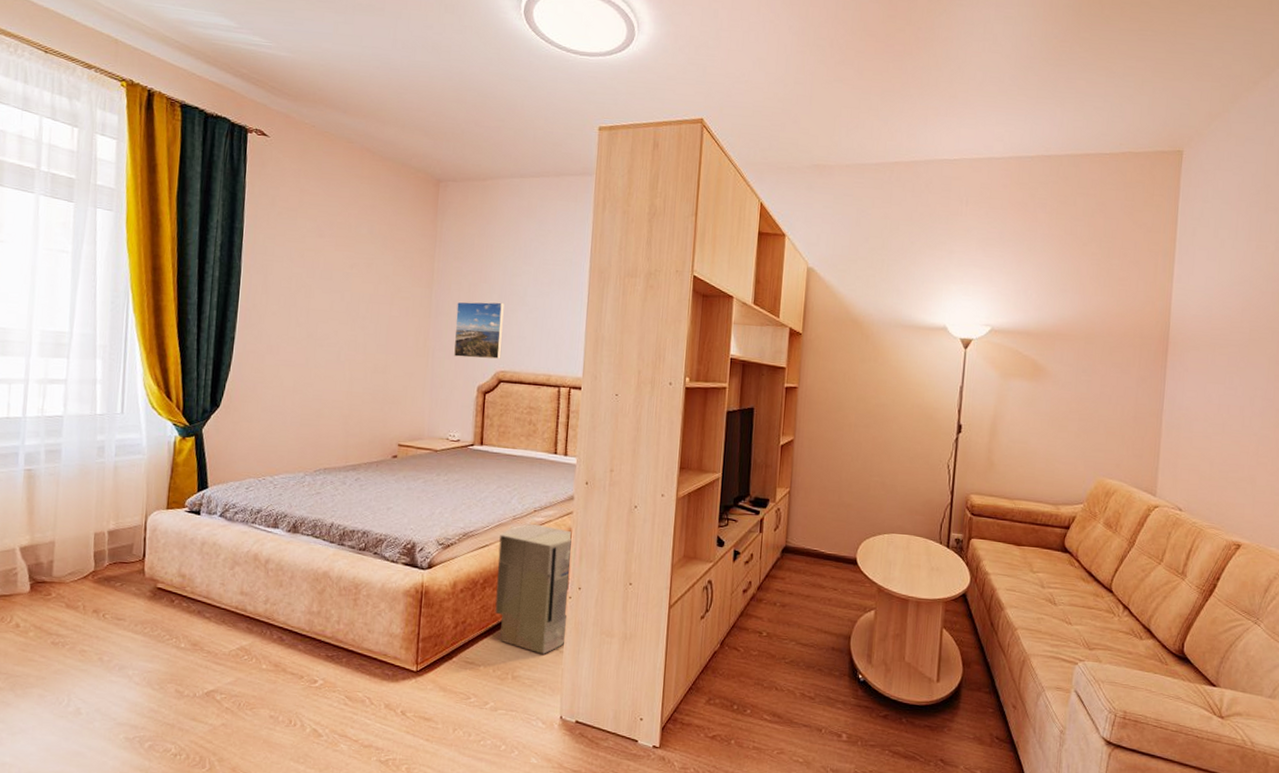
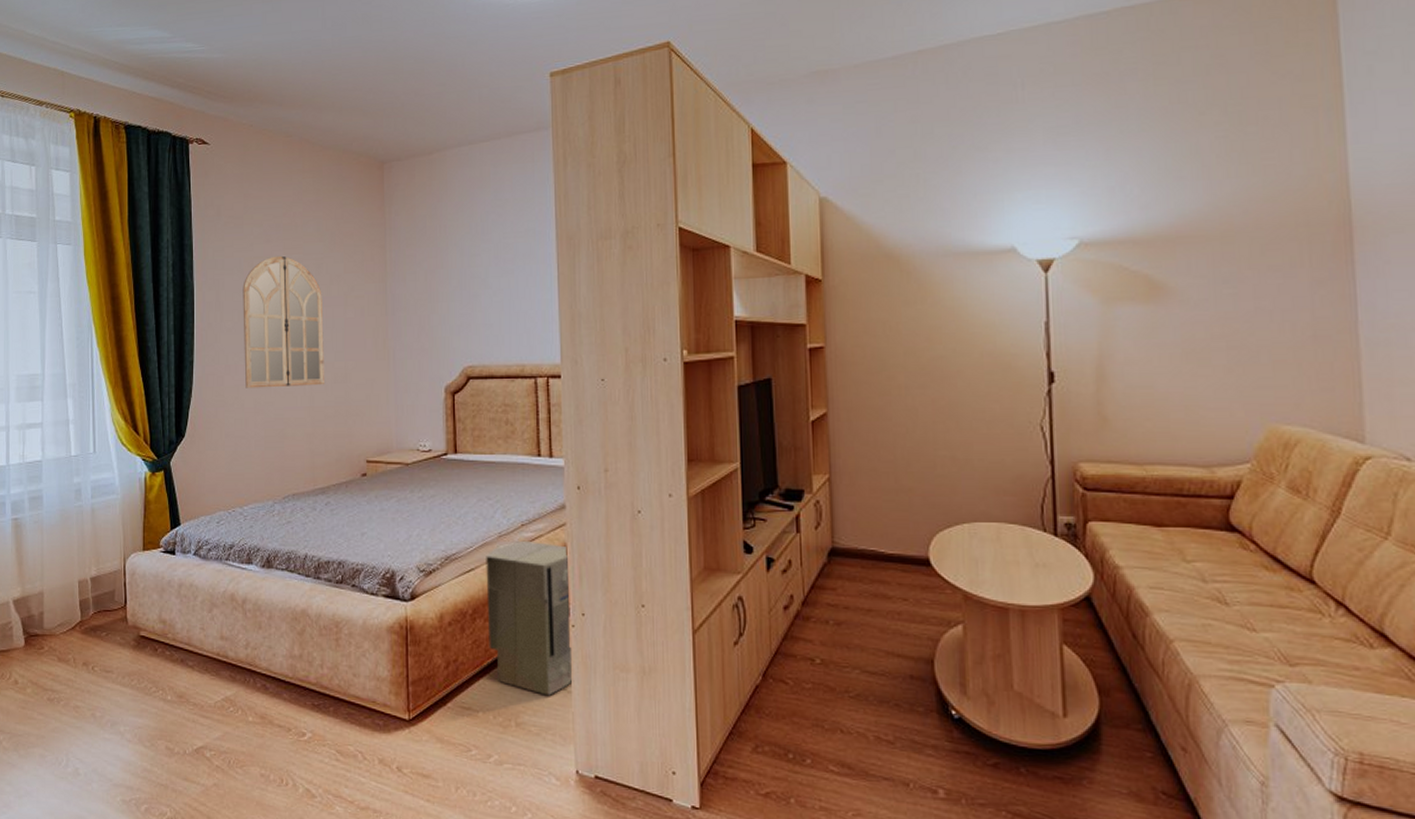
home mirror: none [286,250,370,374] -> present [243,255,326,388]
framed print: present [453,301,504,359] -> none [414,288,467,355]

